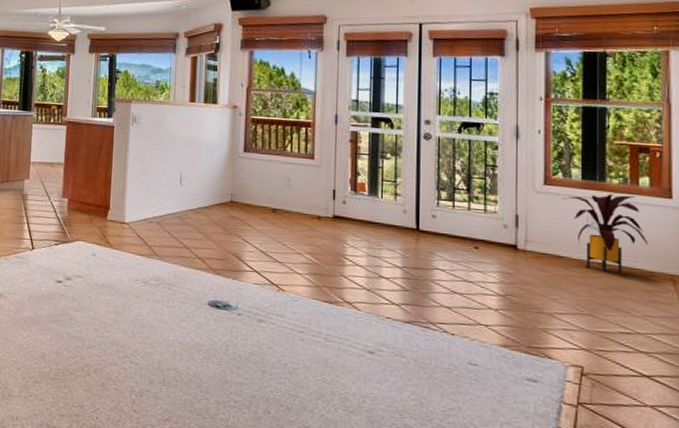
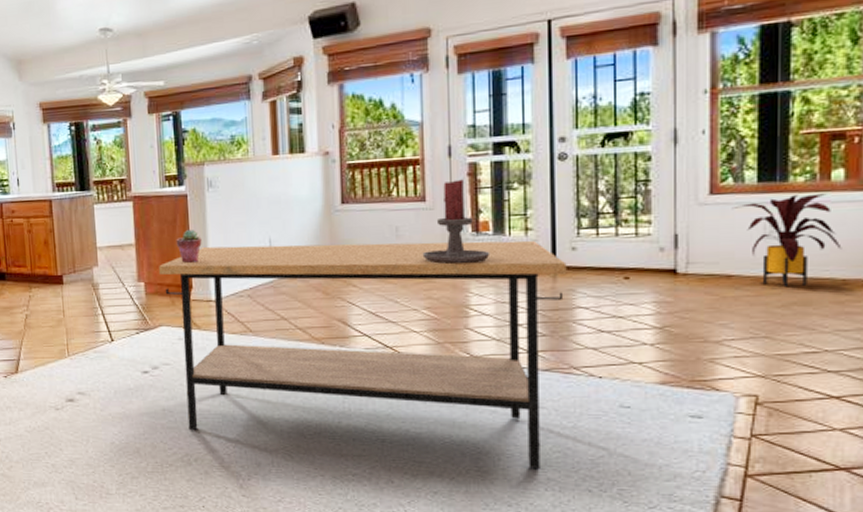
coffee table: none [82,174,428,416] -> present [159,240,567,470]
potted succulent: none [100,156,122,187] -> present [176,229,202,264]
candle holder: none [308,144,365,219] -> present [422,179,491,264]

